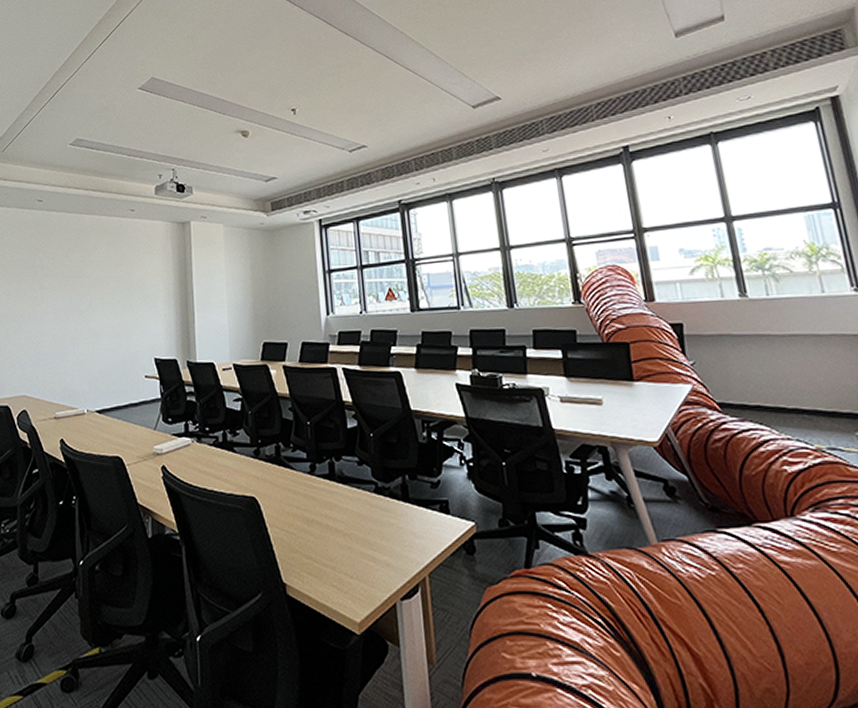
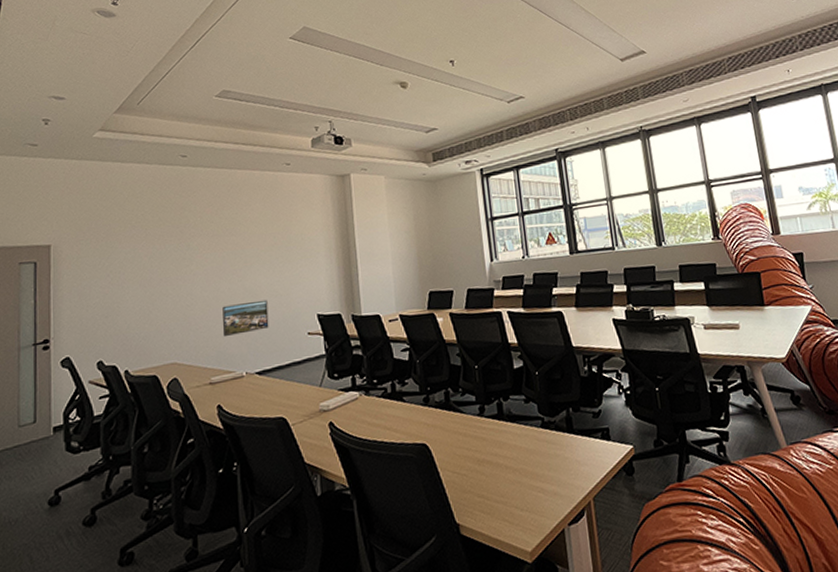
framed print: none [67,341,110,375] -> present [222,299,269,337]

